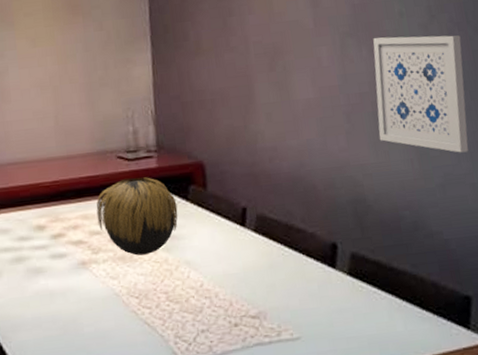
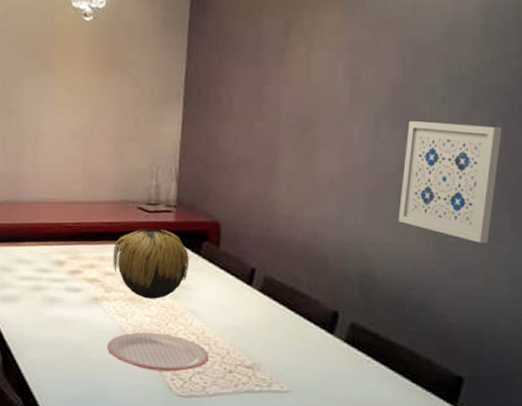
plate: none [101,292,212,336] -> present [107,333,209,372]

